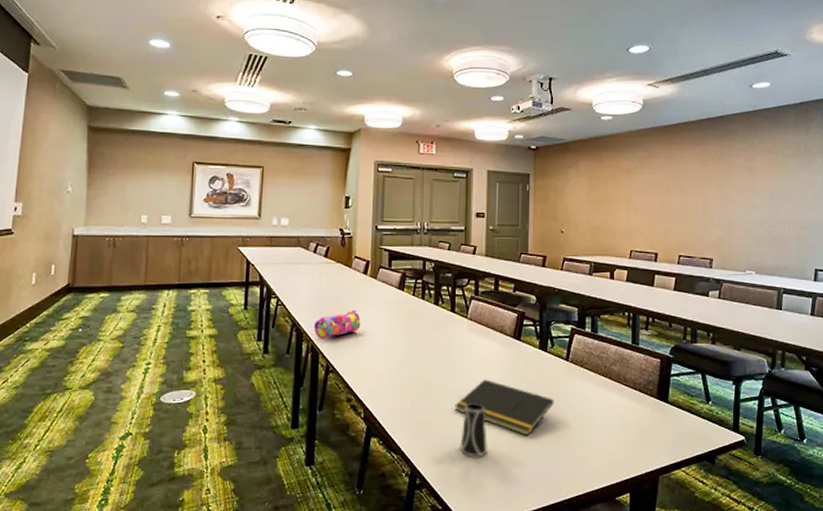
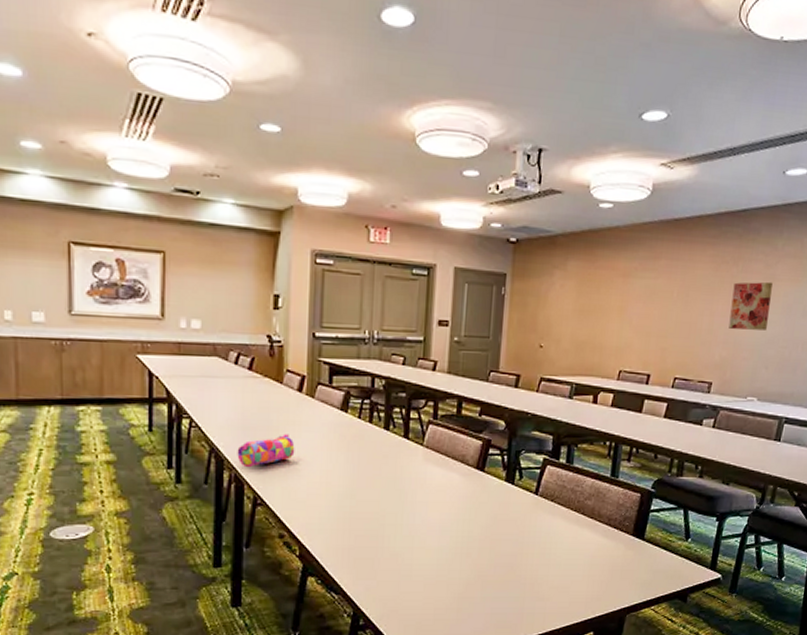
notepad: present [455,379,554,436] -> none [405,514,519,575]
cup: present [460,403,487,457] -> none [410,539,441,597]
wall art: none [721,172,755,213] -> present [728,281,773,330]

